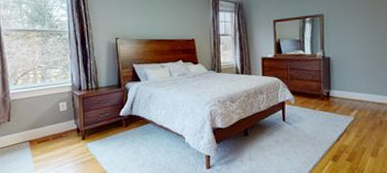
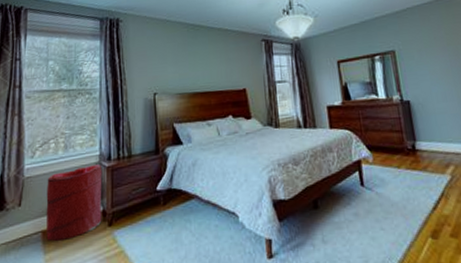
laundry hamper: none [29,93,77,149] -> present [46,164,102,242]

